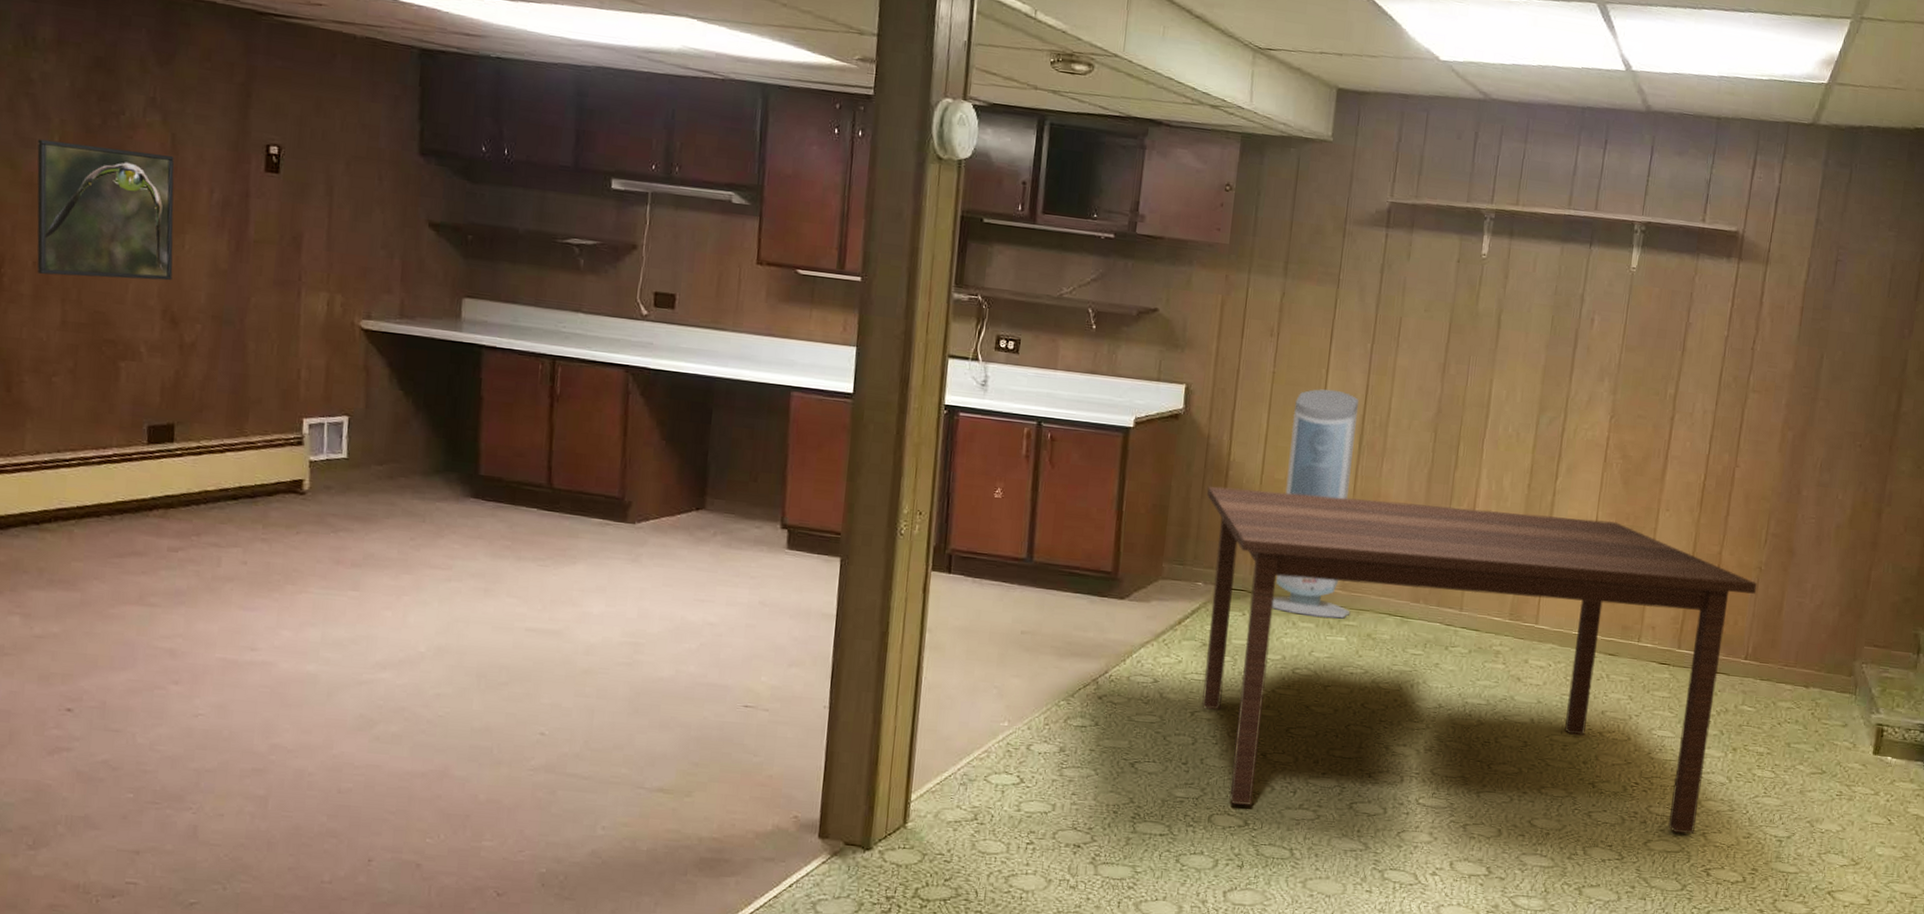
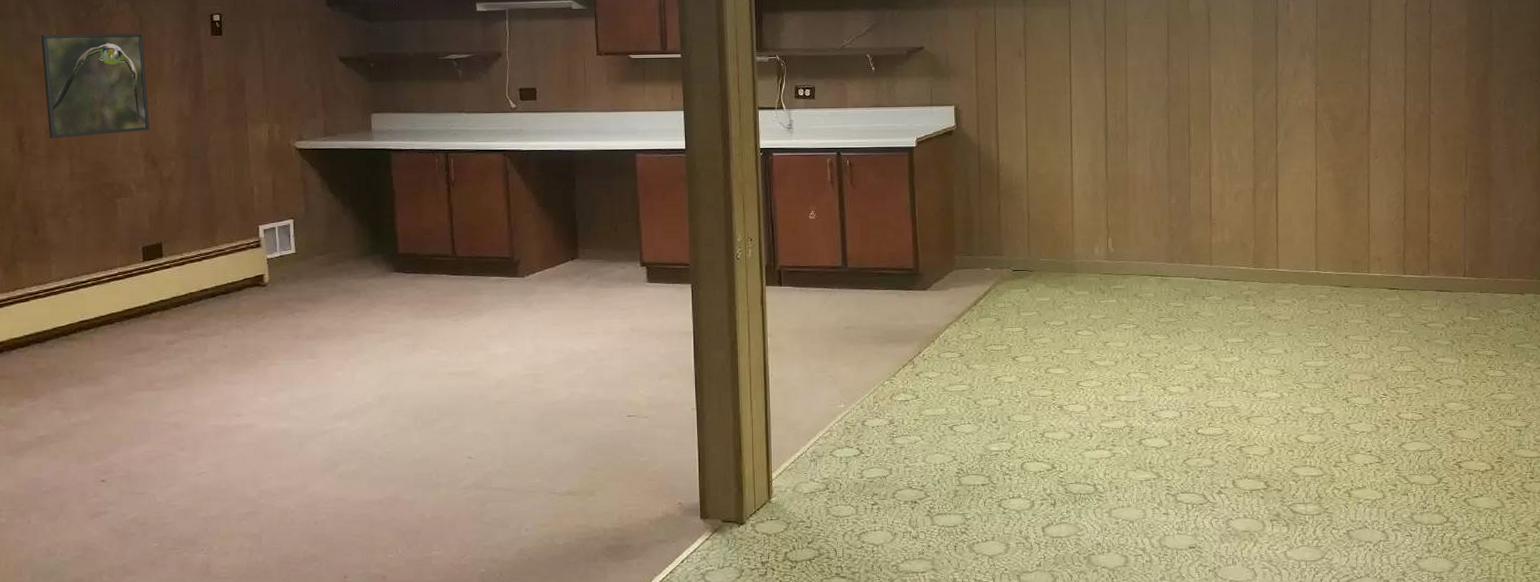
dining table: present [1202,486,1758,834] -> none [983,172,1465,453]
air purifier: present [1272,389,1359,619] -> none [1046,93,1118,286]

